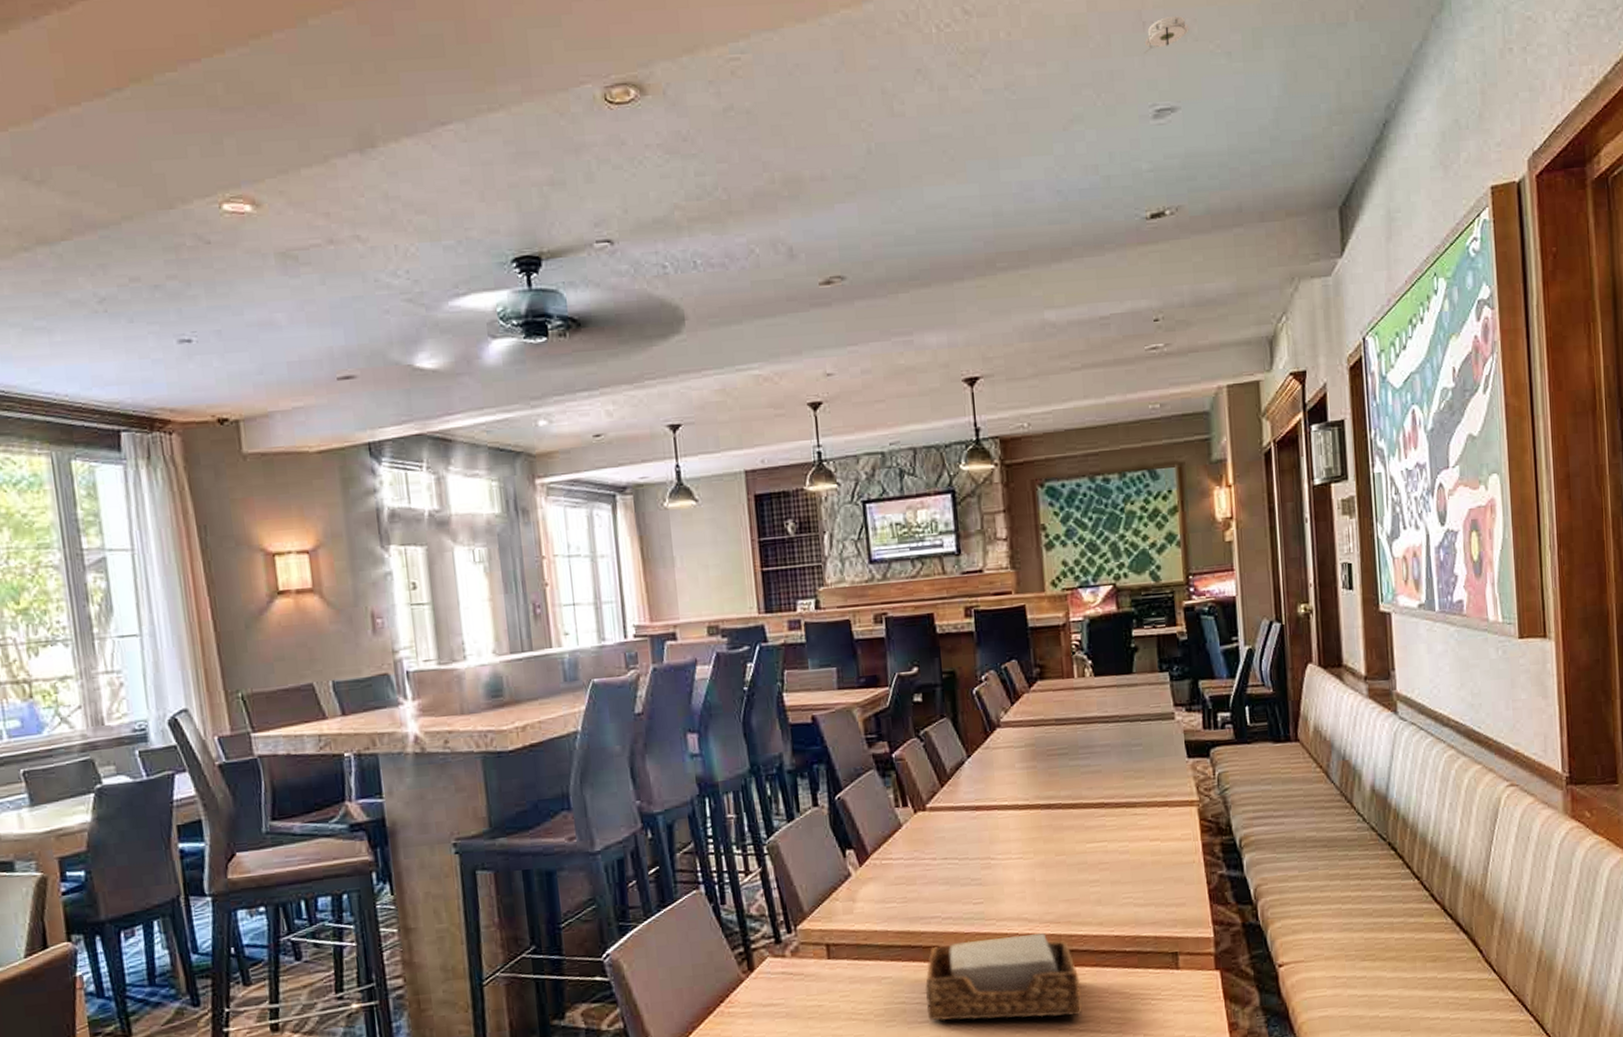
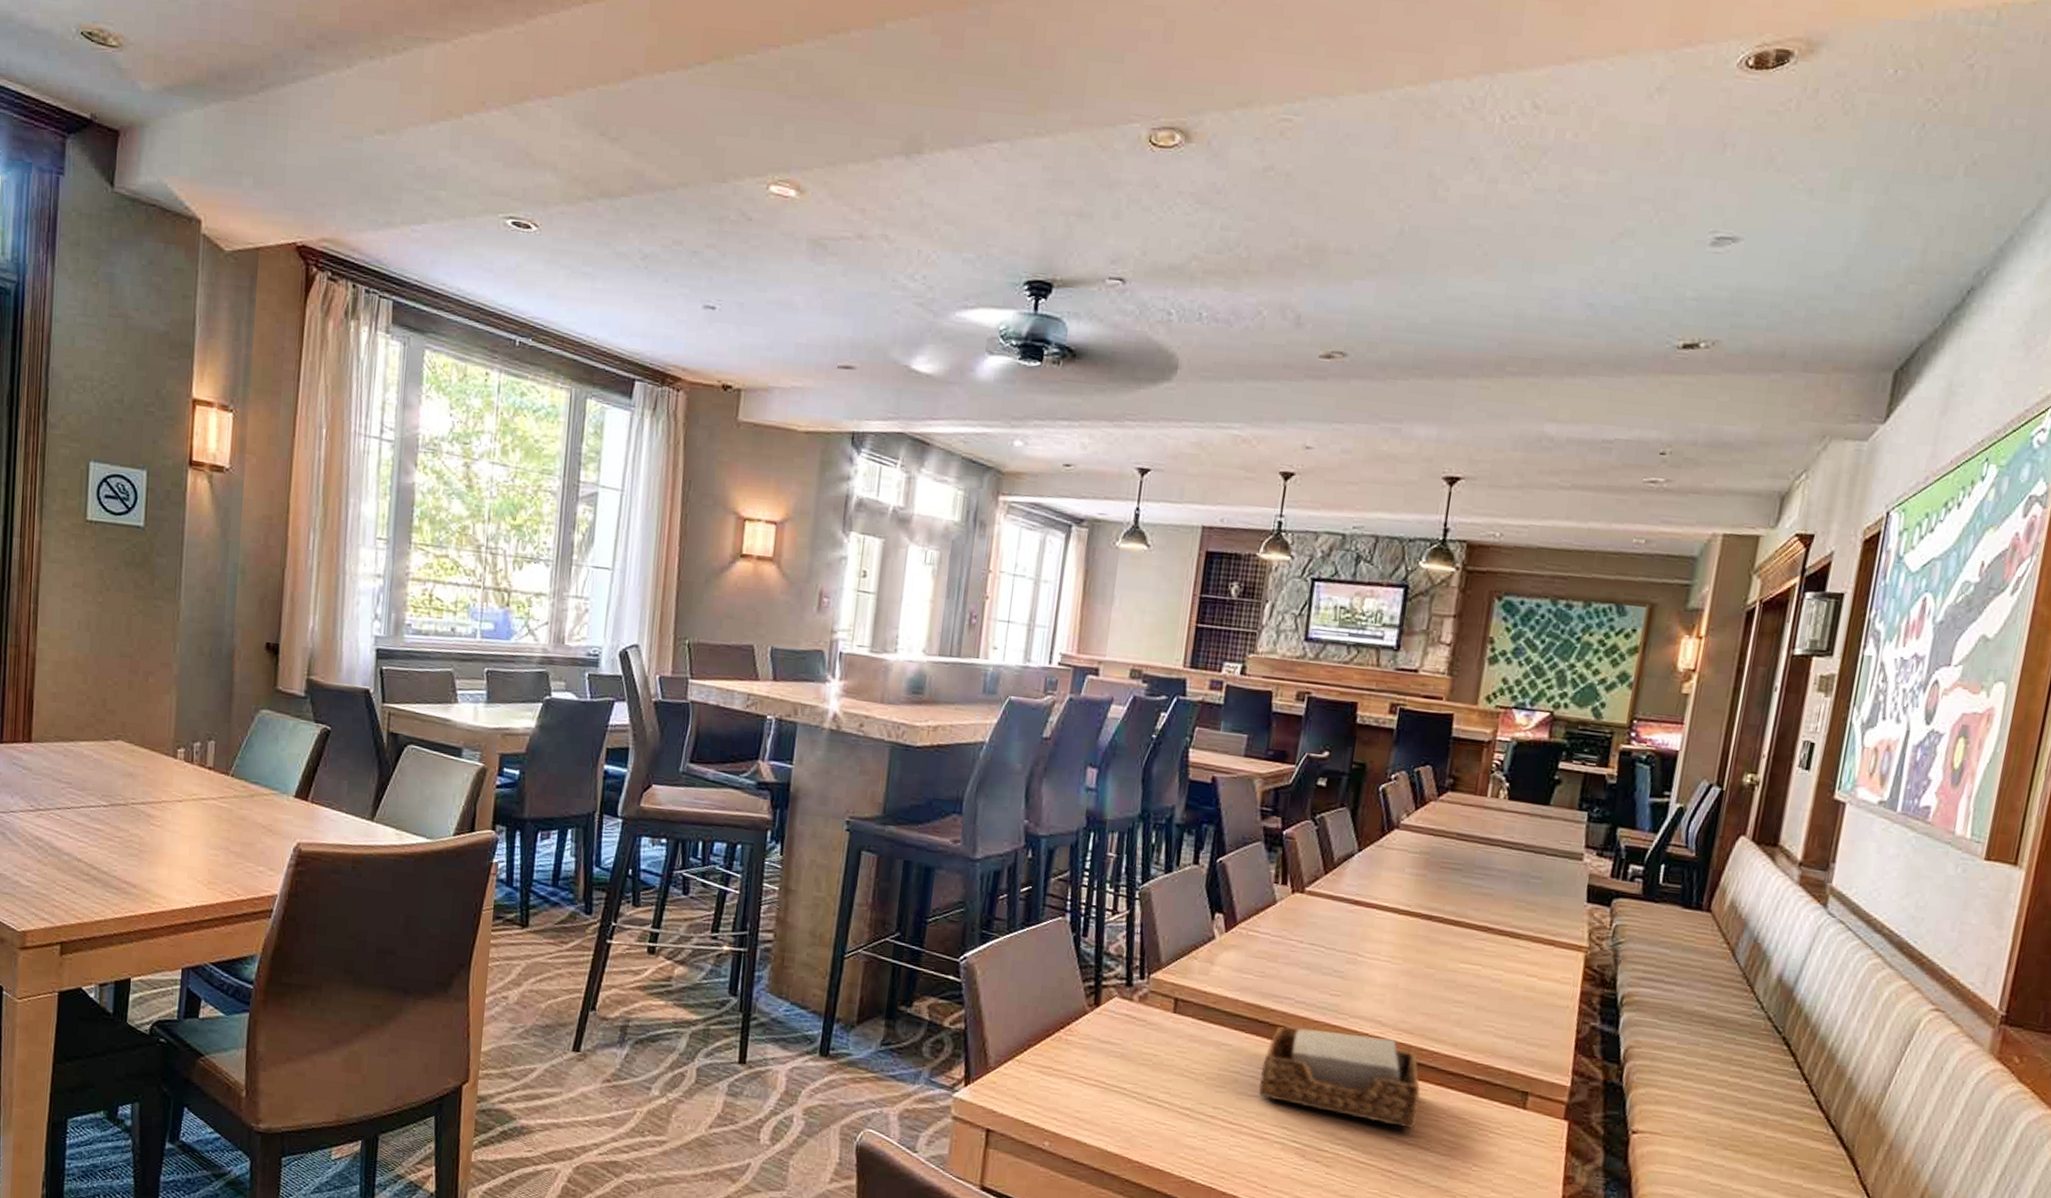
smoke detector: present [1143,15,1189,53] -> none [1717,141,1774,177]

